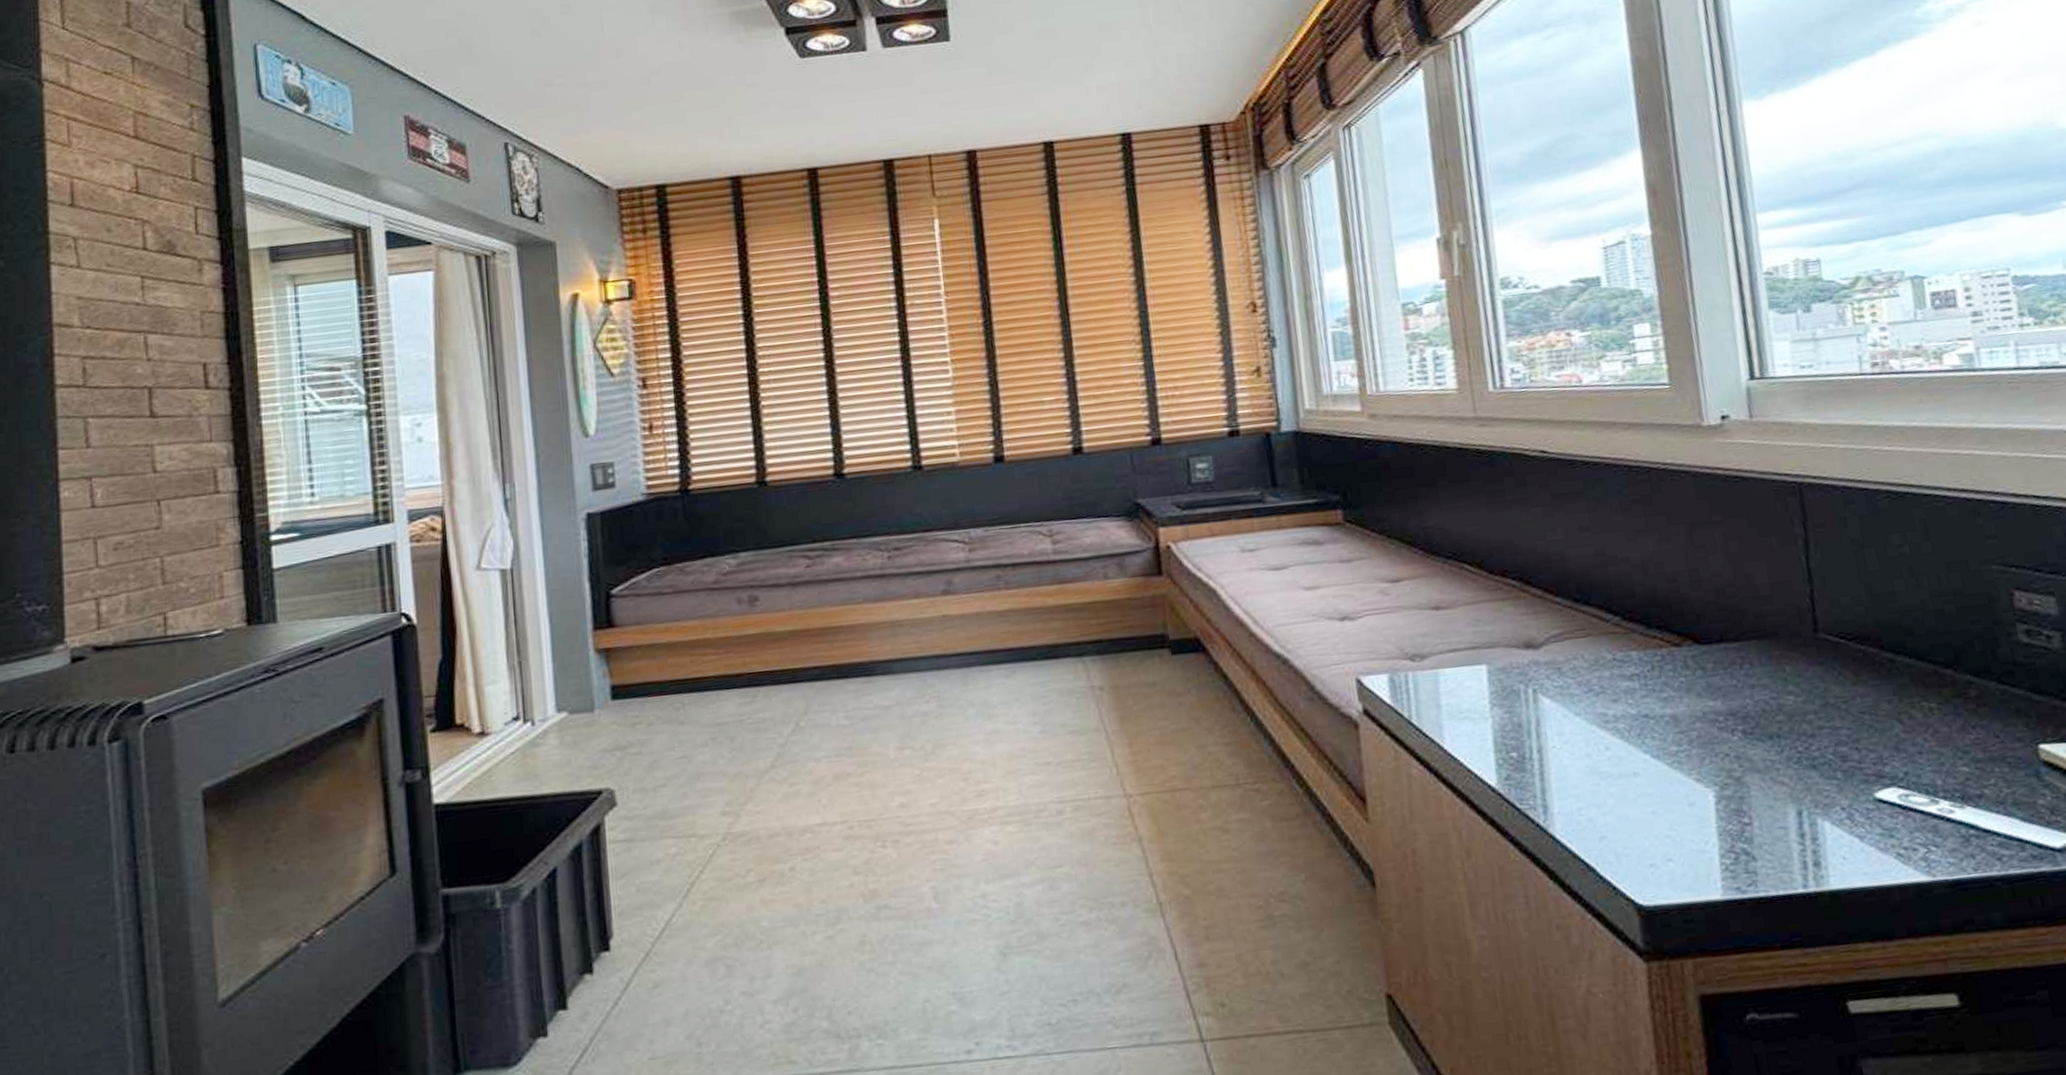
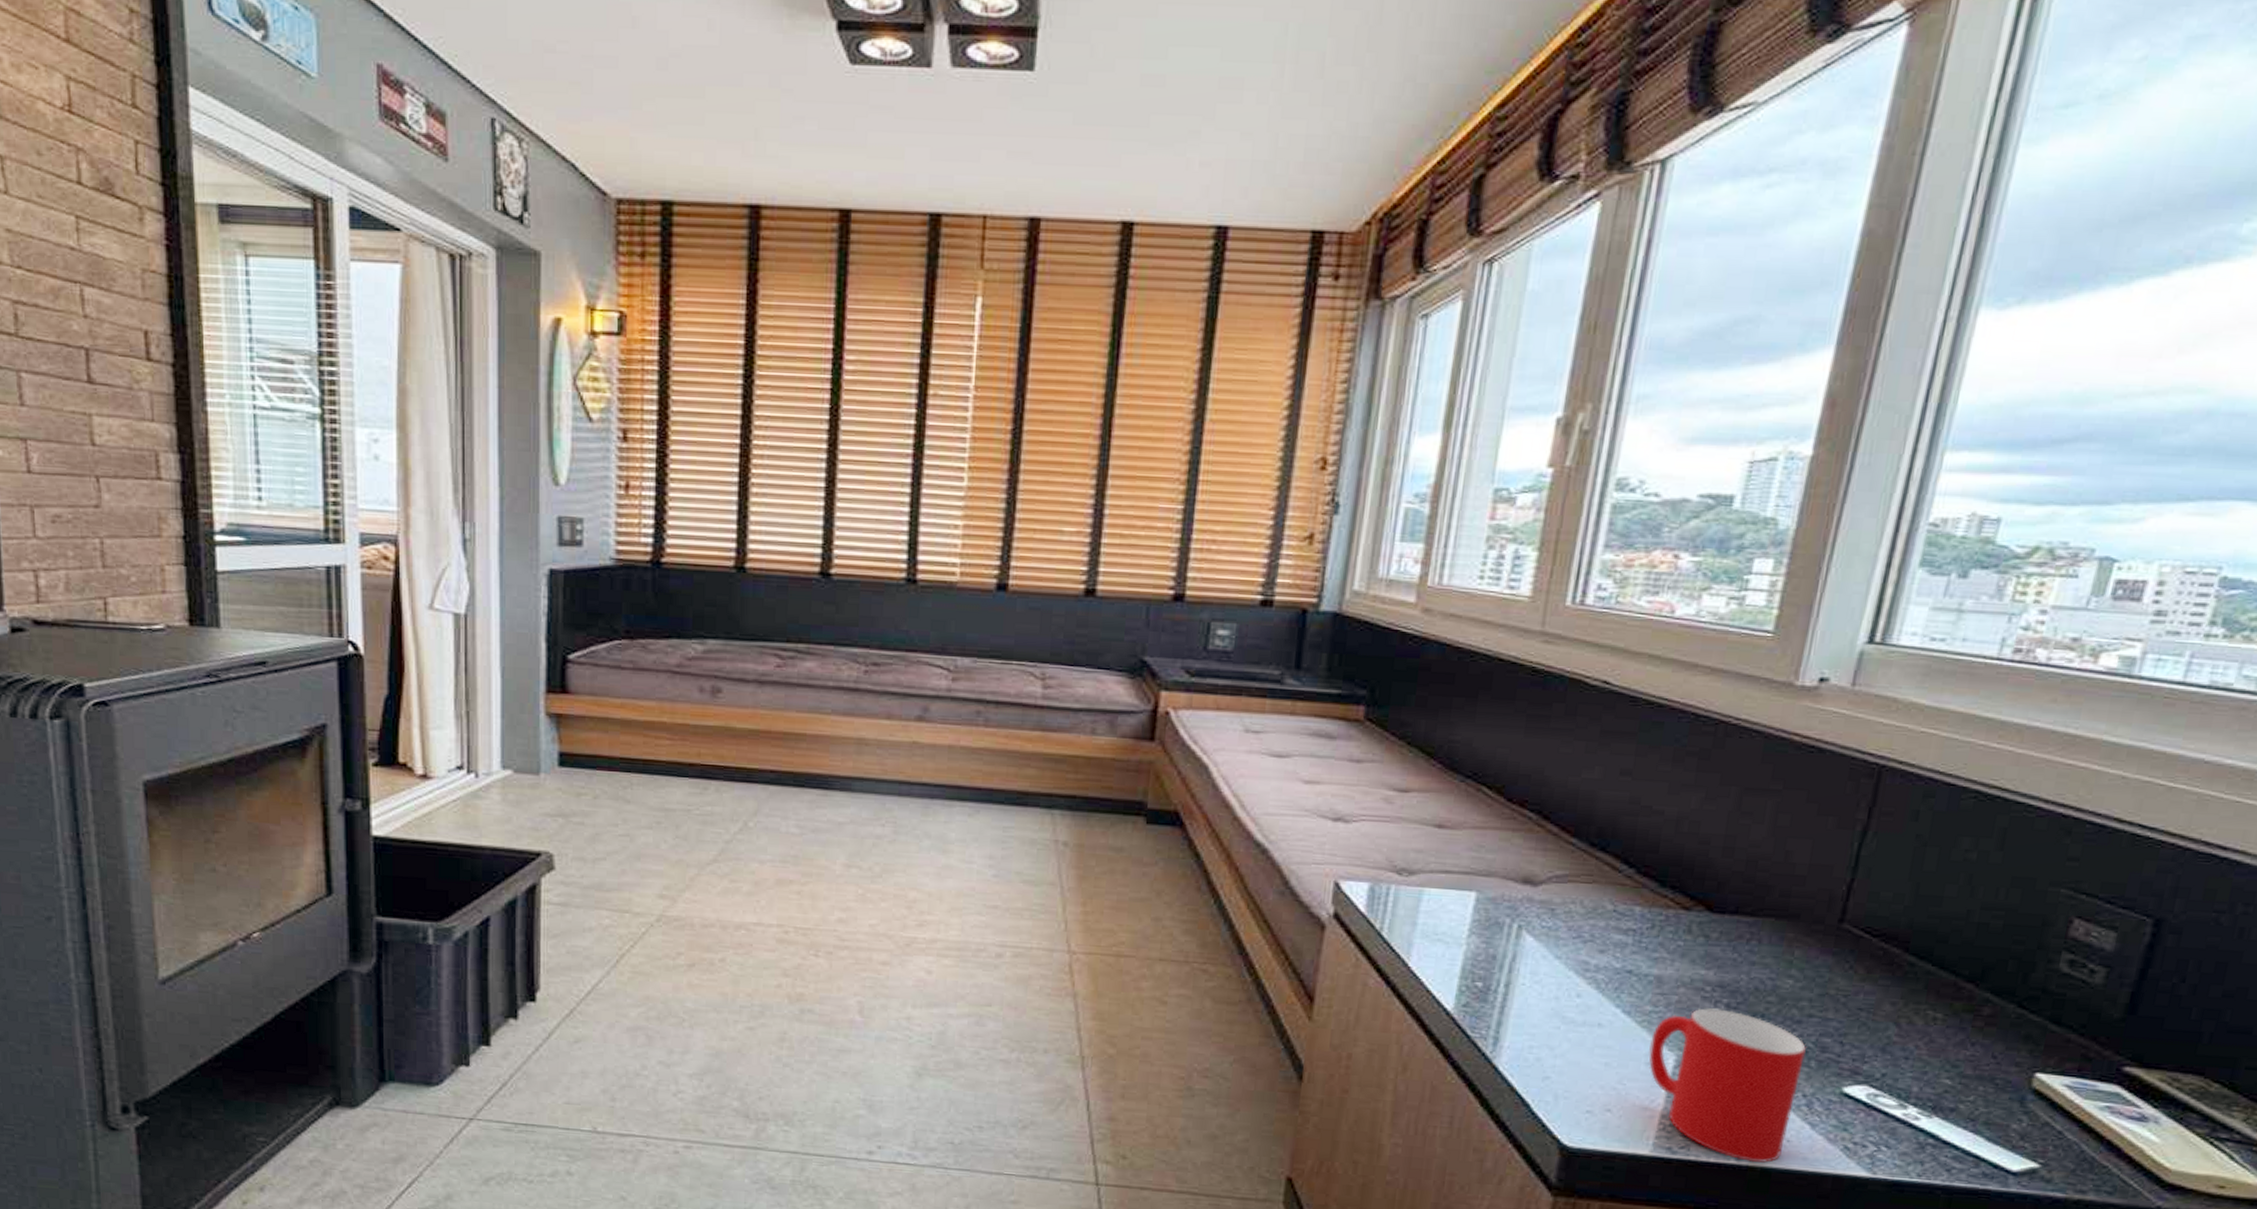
cup: none [1686,736,1843,888] -> present [1648,1008,1806,1163]

